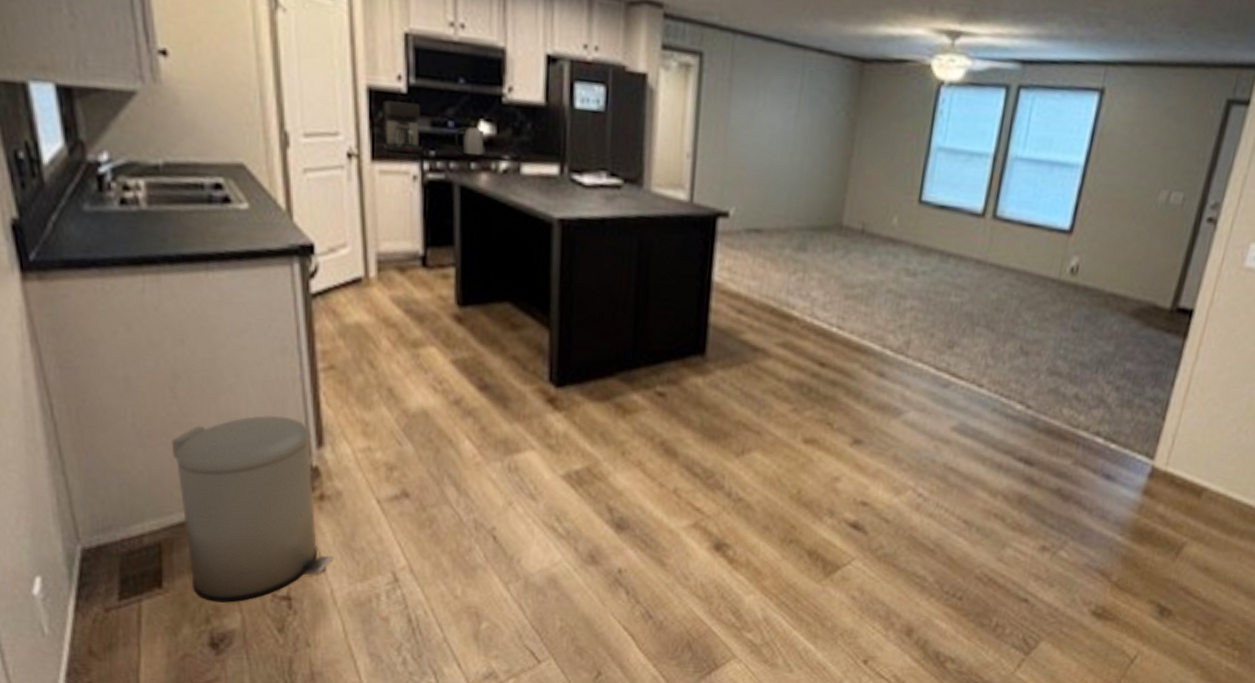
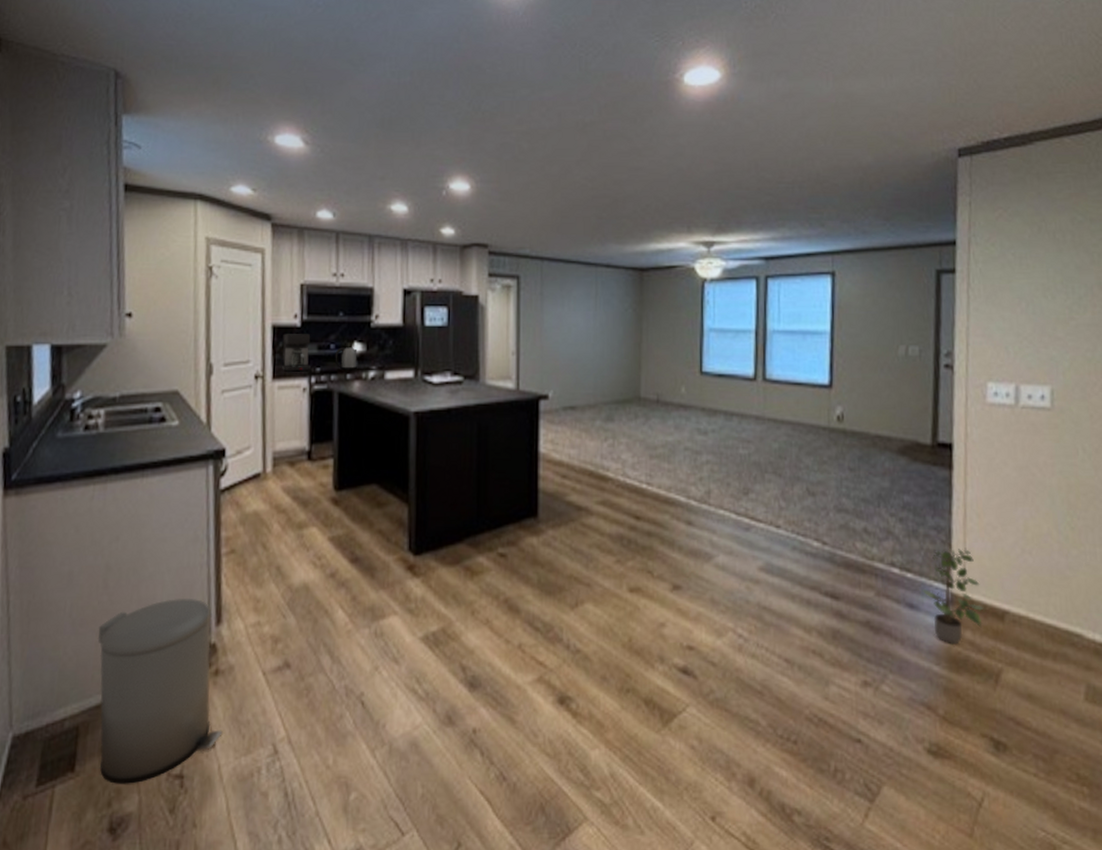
potted plant: none [1122,421,1185,517] -> present [922,547,985,645]

